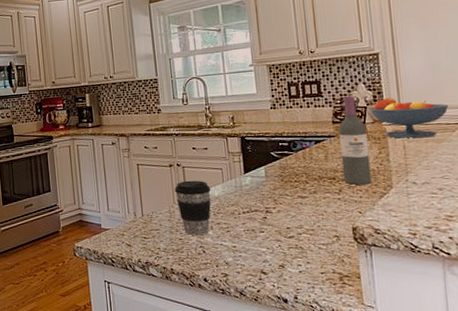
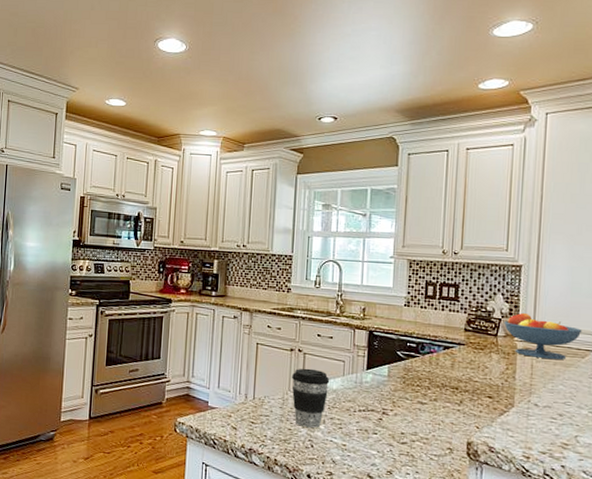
wine bottle: present [338,96,372,185] -> none [466,304,498,399]

